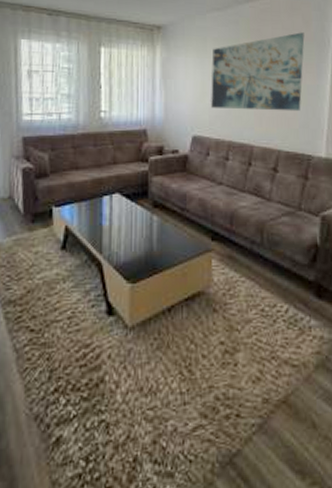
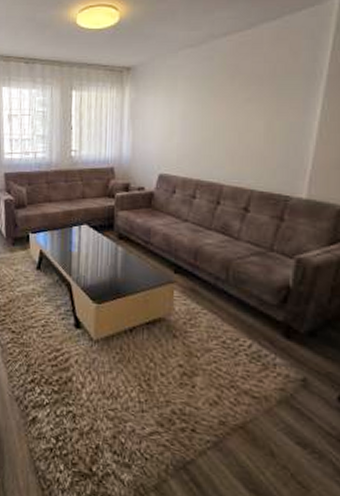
wall art: present [211,32,305,112] -> none [180,64,291,150]

